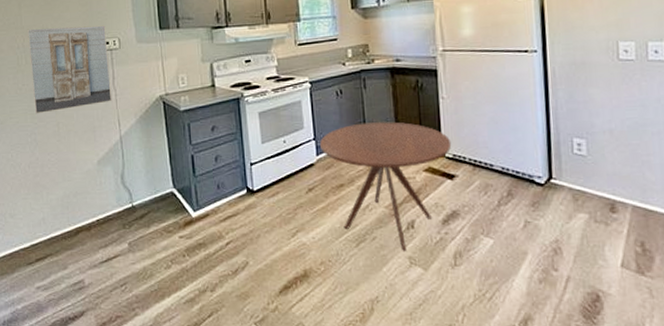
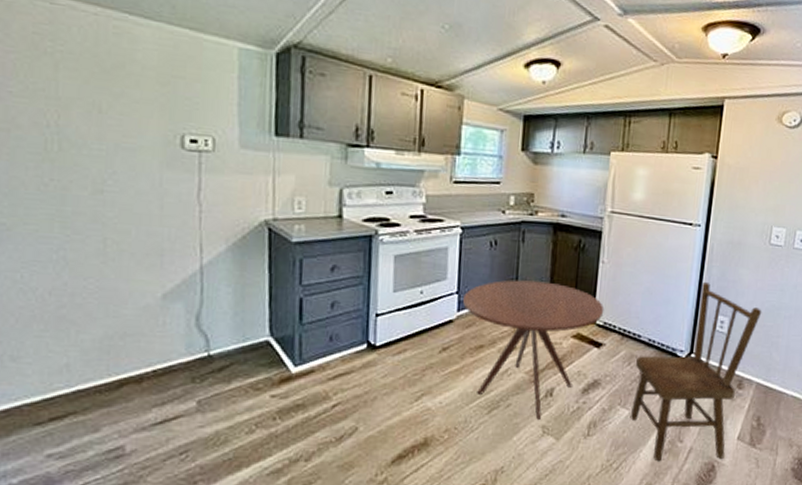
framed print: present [28,25,112,114] -> none [65,102,195,224]
dining chair: none [491,105,624,291] -> present [630,281,762,462]

